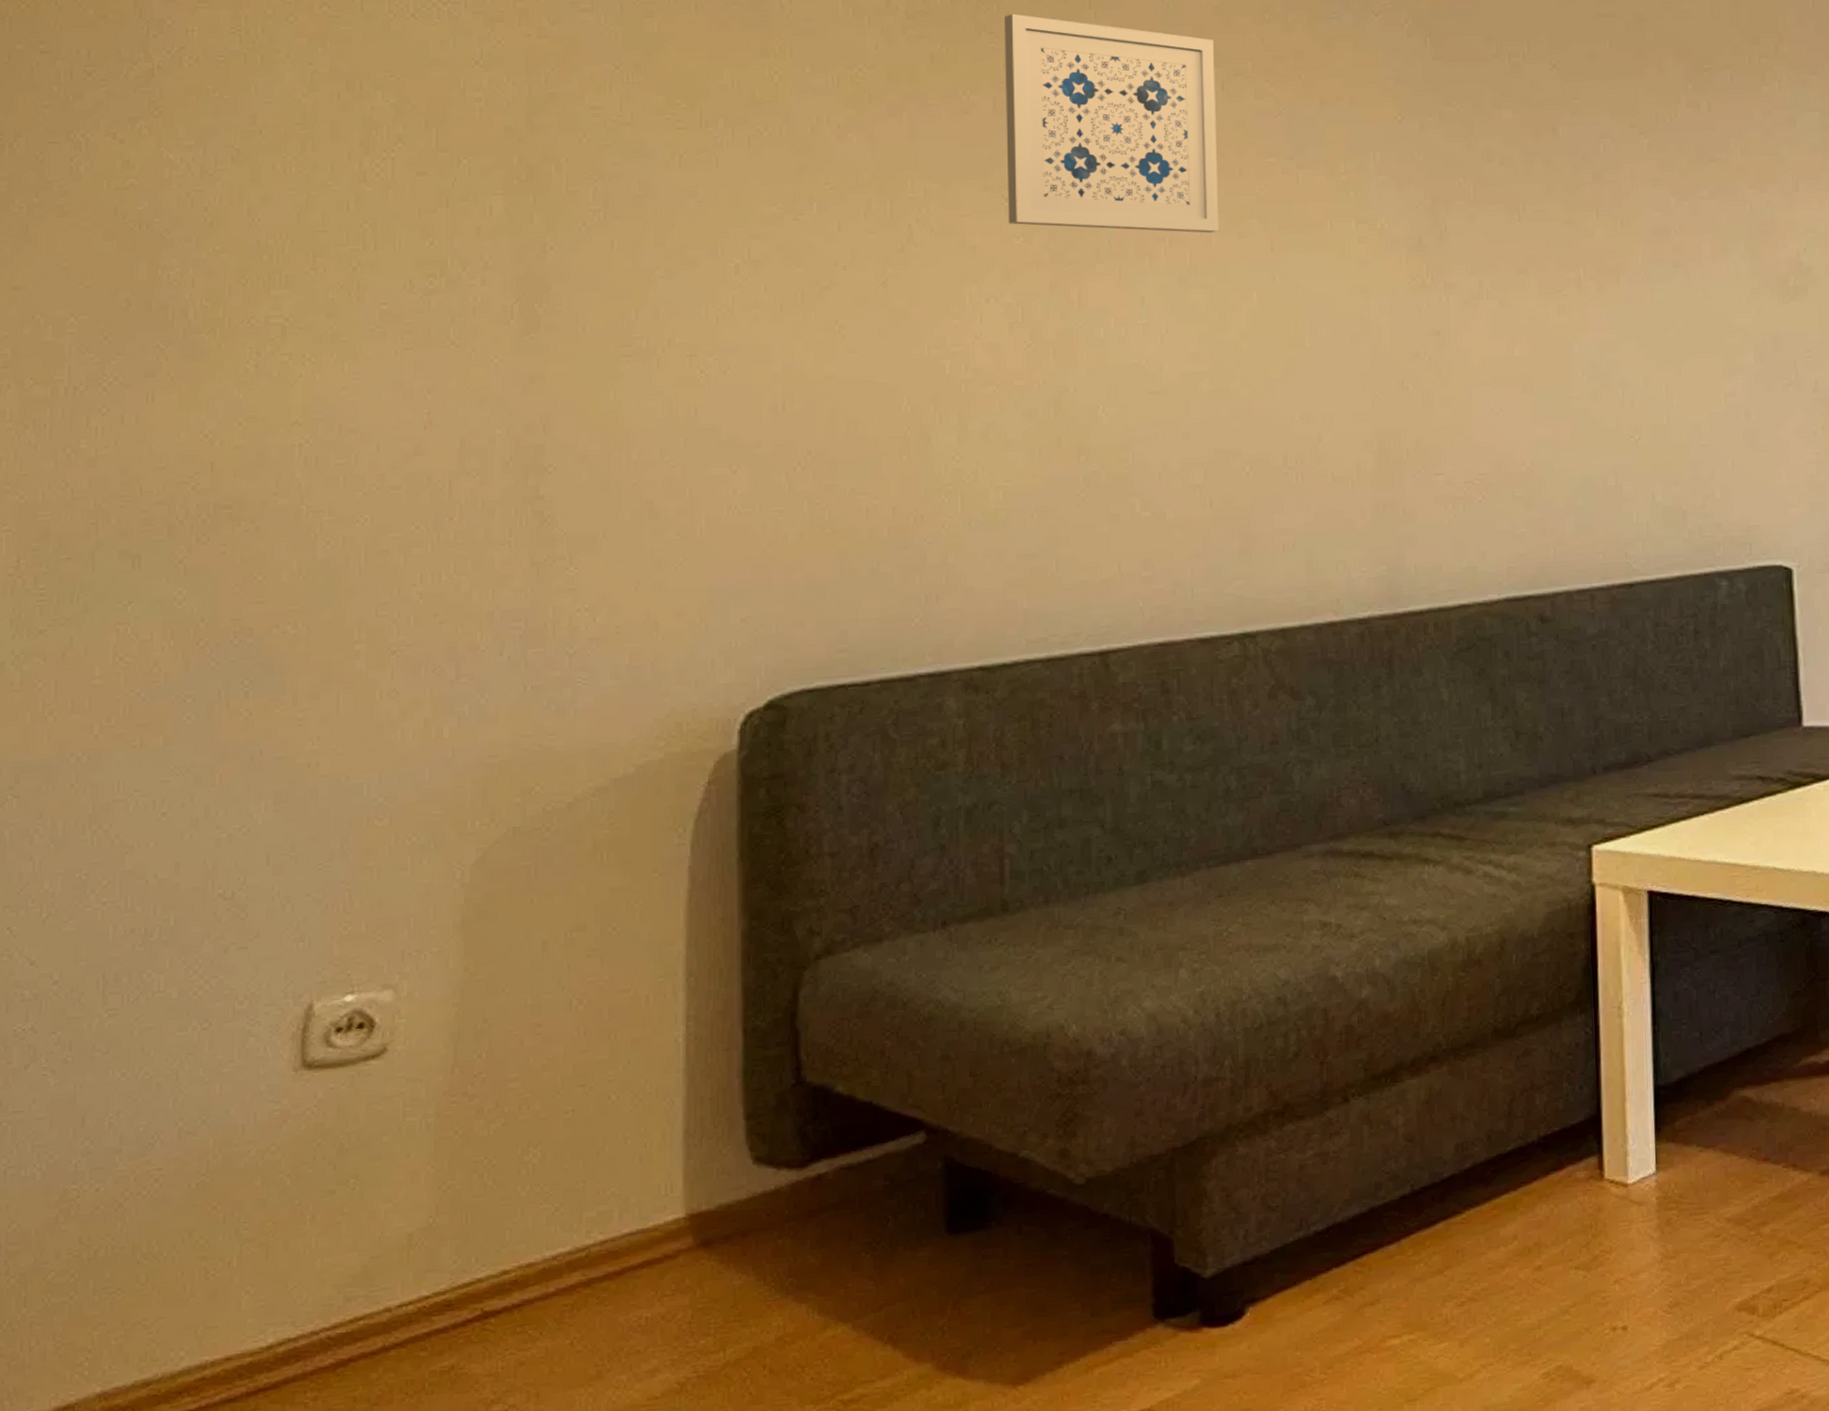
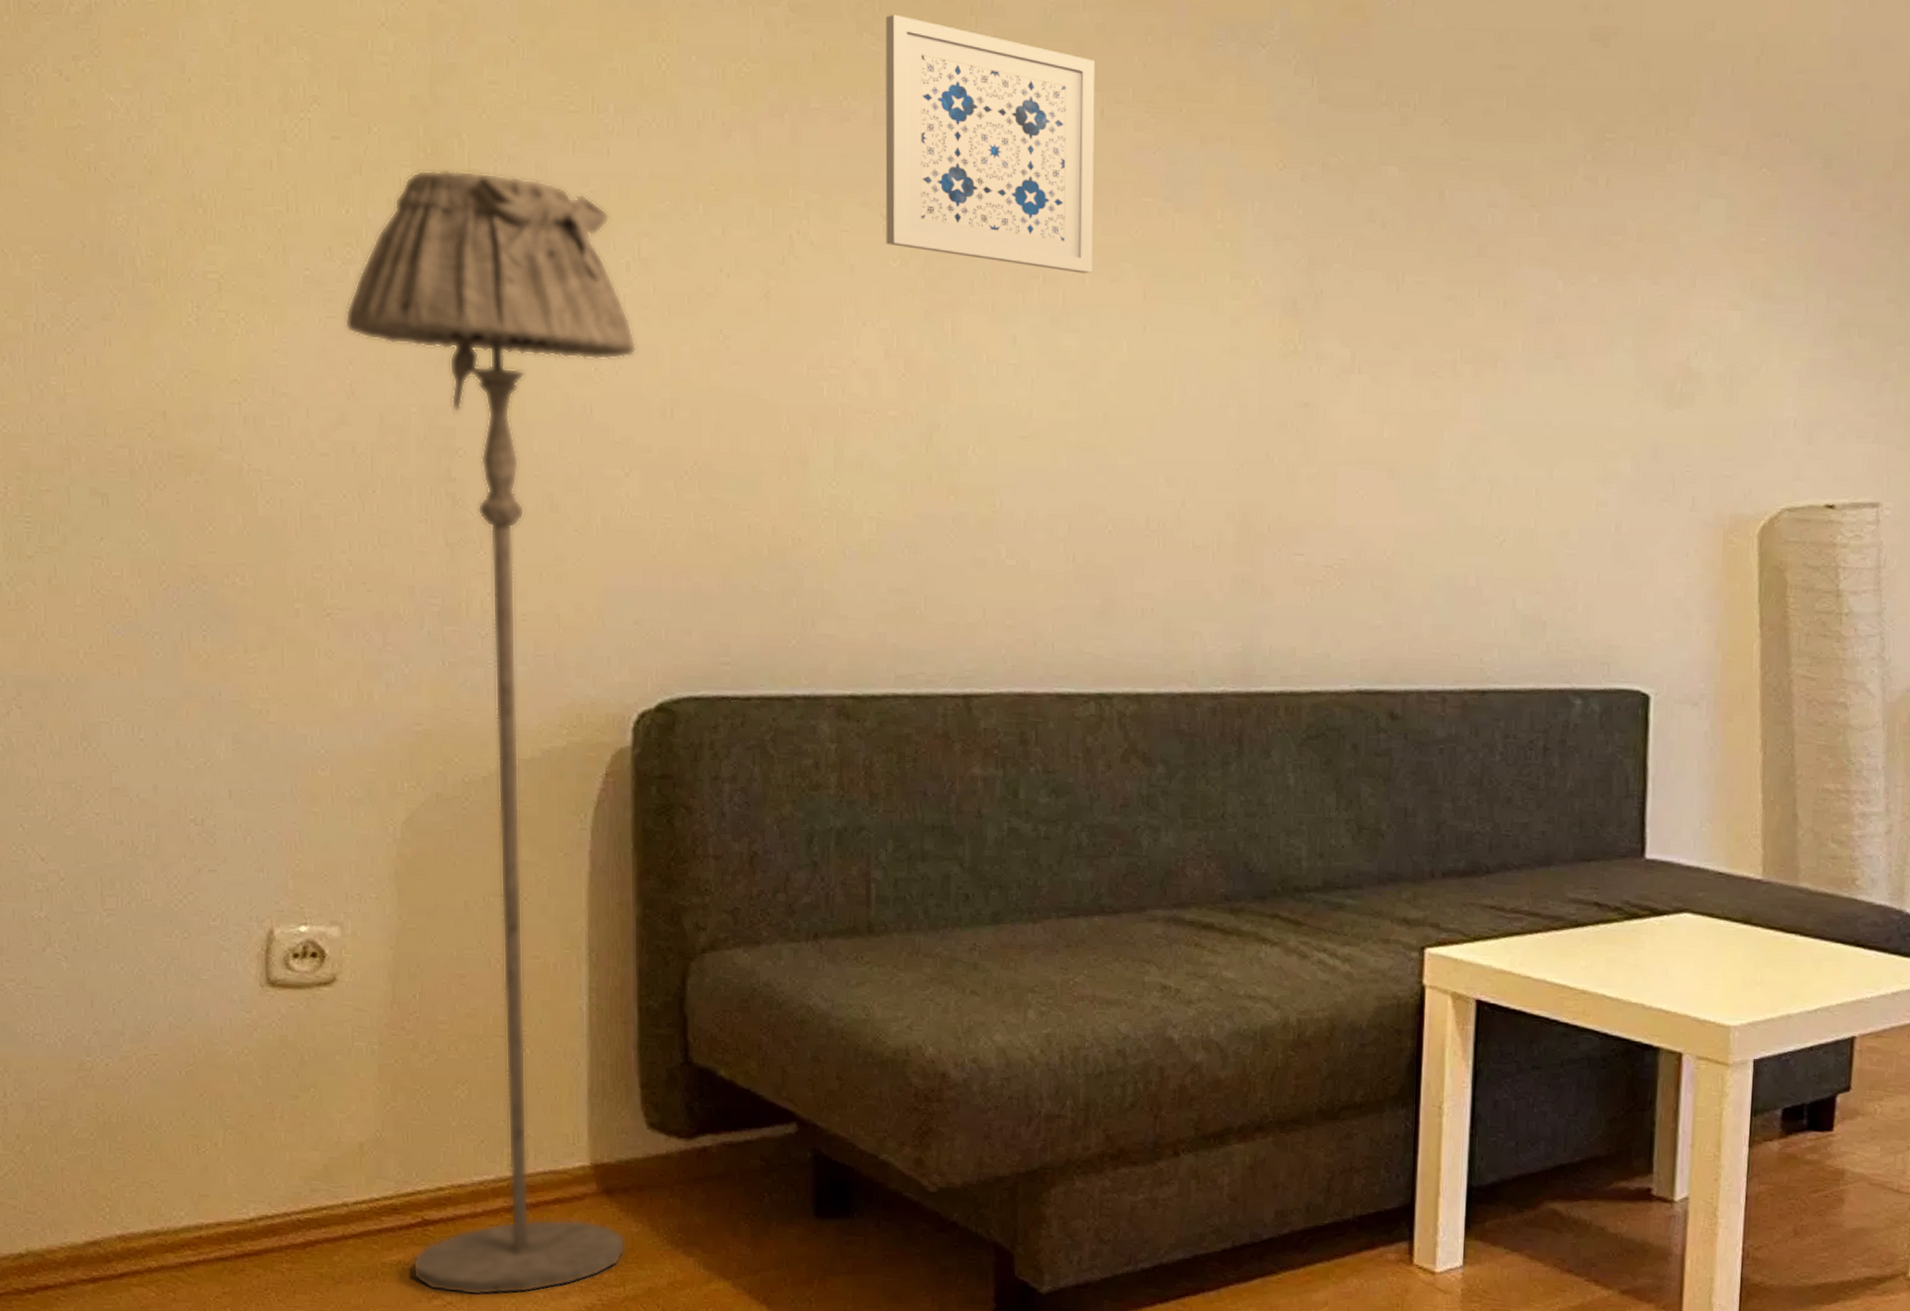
floor lamp: none [424,193,747,1394] -> present [344,169,637,1296]

